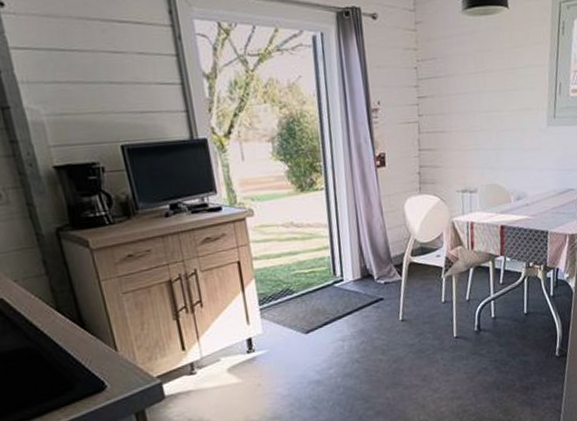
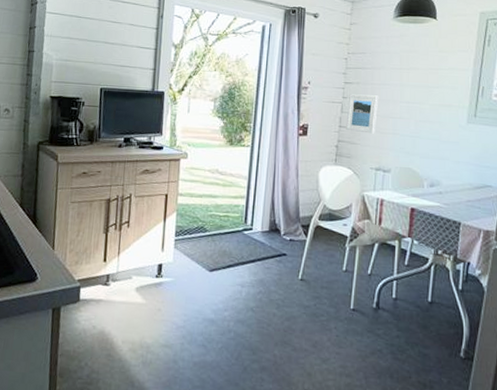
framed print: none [424,108,457,154] -> present [346,94,379,134]

